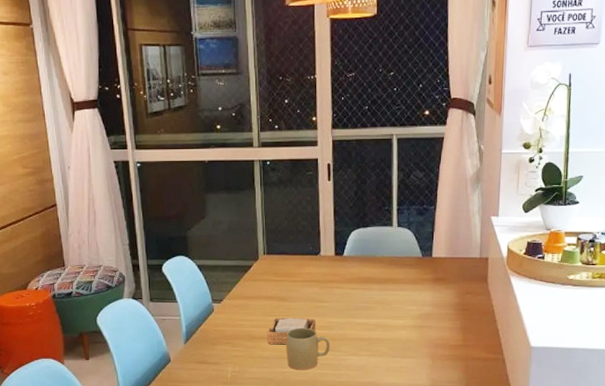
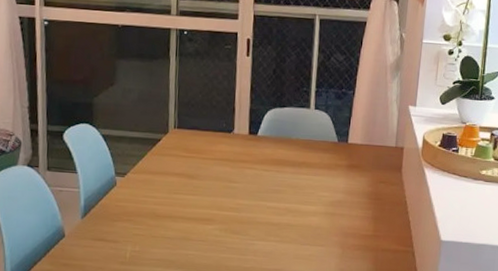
napkin holder: present [267,318,316,345] -> none [172,196,225,226]
mug: present [285,328,331,370] -> none [190,208,239,253]

